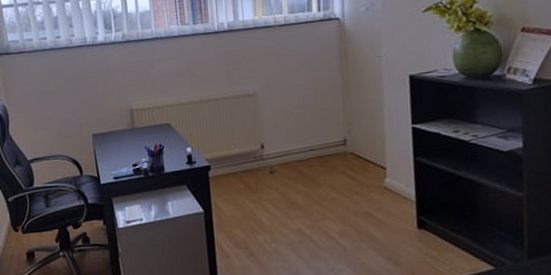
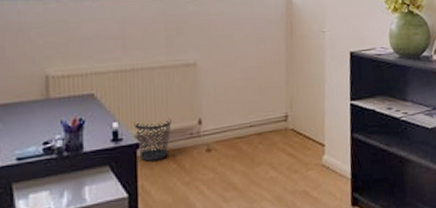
wastebasket: none [204,143,237,182] -> present [134,118,172,162]

